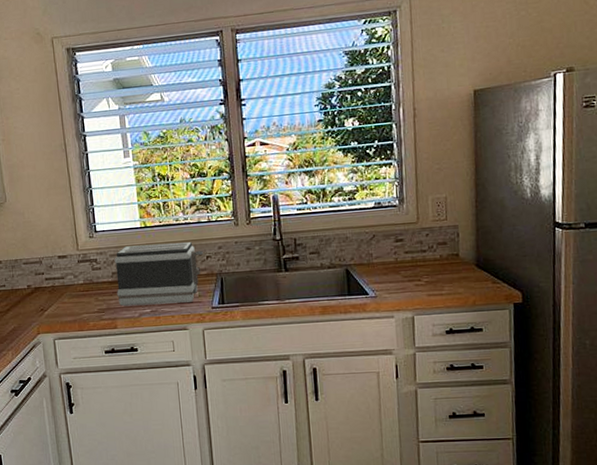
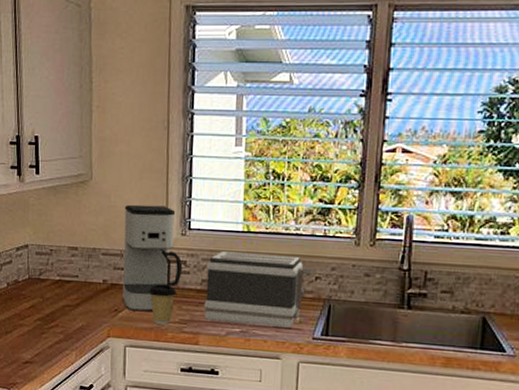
coffee maker: none [37,215,95,308] -> present [122,204,183,312]
coffee cup: none [68,281,93,316] -> present [149,284,177,325]

